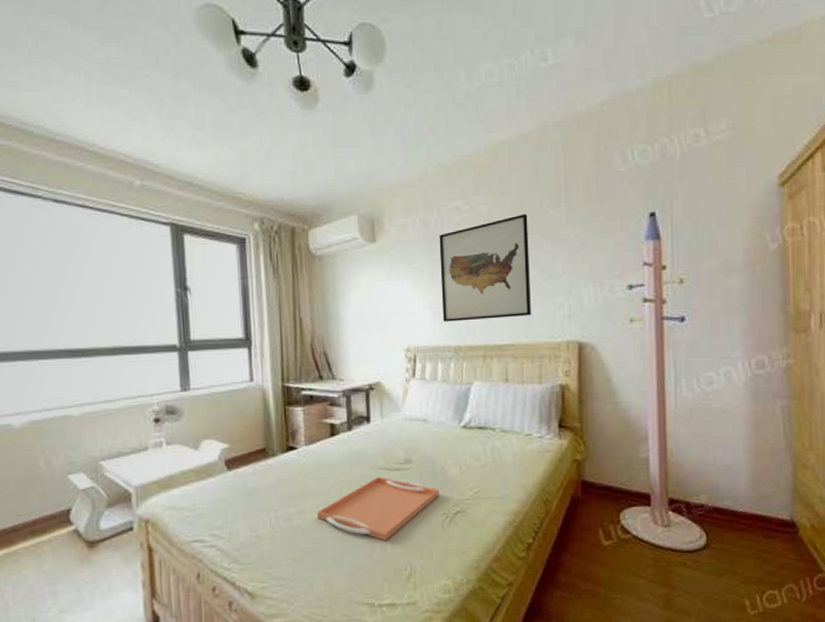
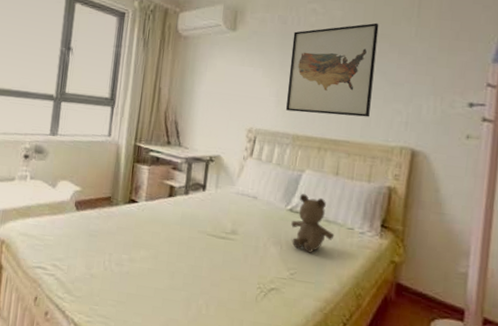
serving tray: present [316,476,439,542] -> none [144,241,258,303]
teddy bear: none [467,407,513,468] -> present [291,193,335,253]

